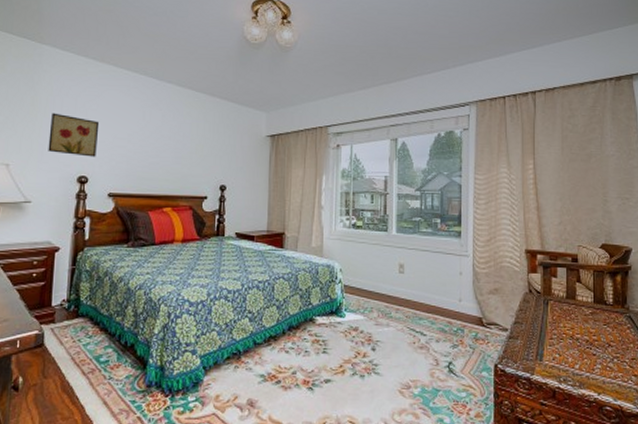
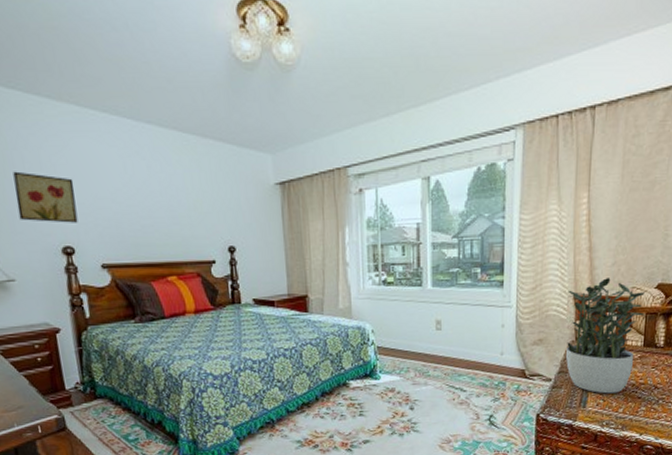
potted plant: none [520,235,593,348] -> present [566,278,646,394]

